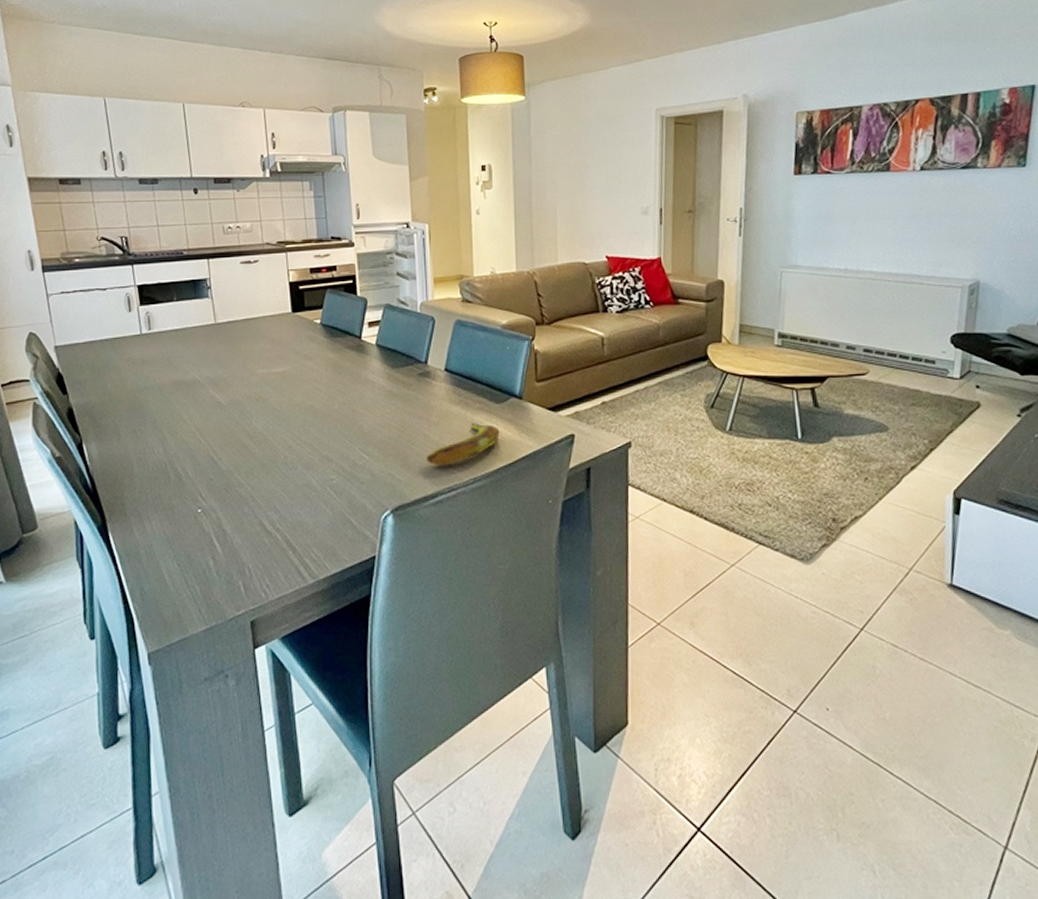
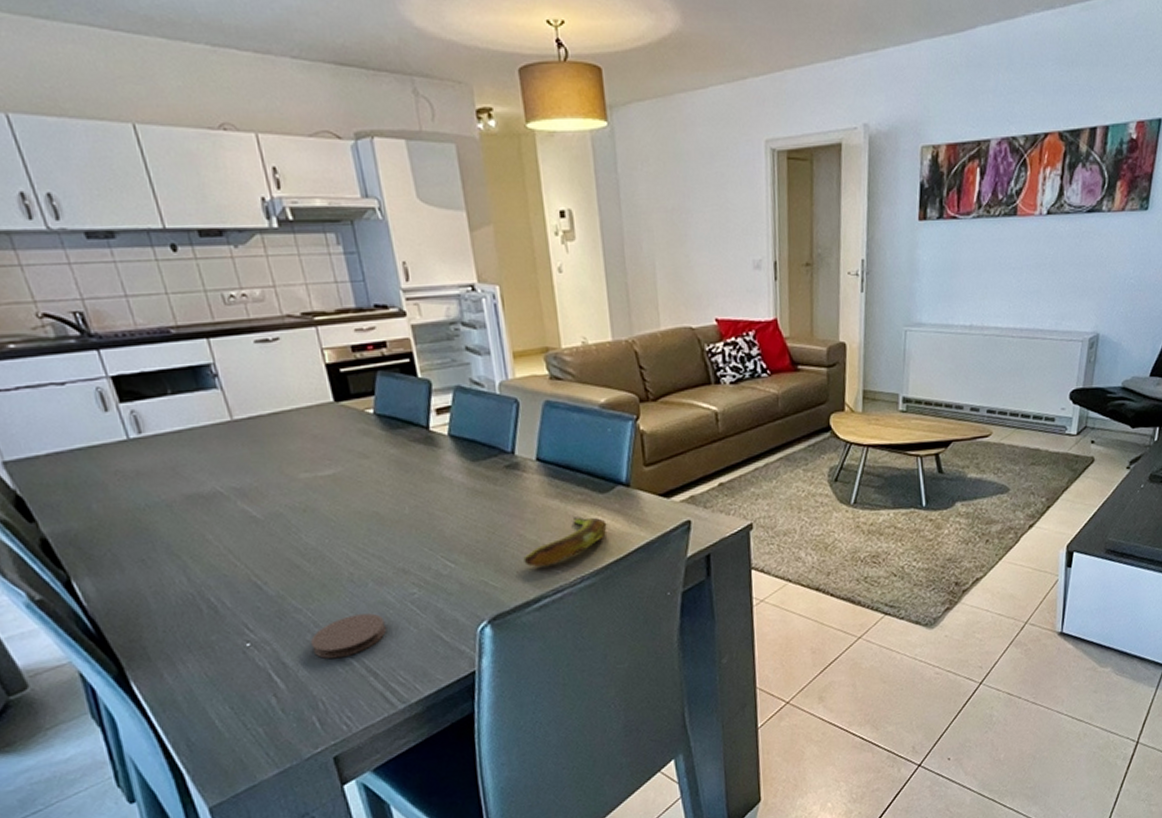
coaster: none [247,493,308,531] -> present [311,613,387,659]

